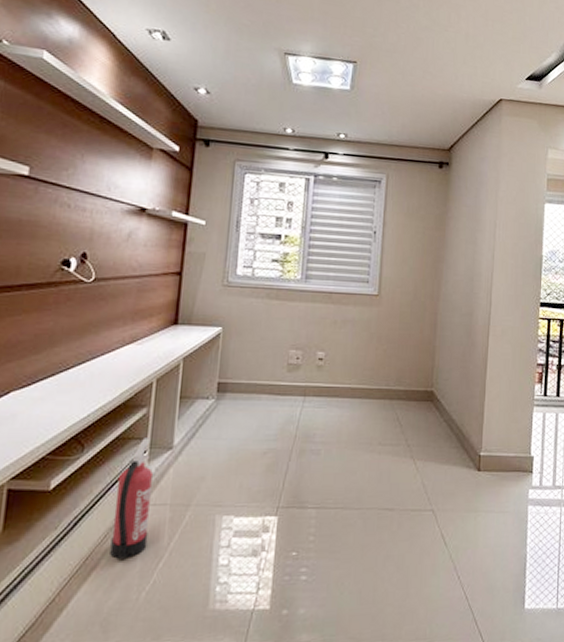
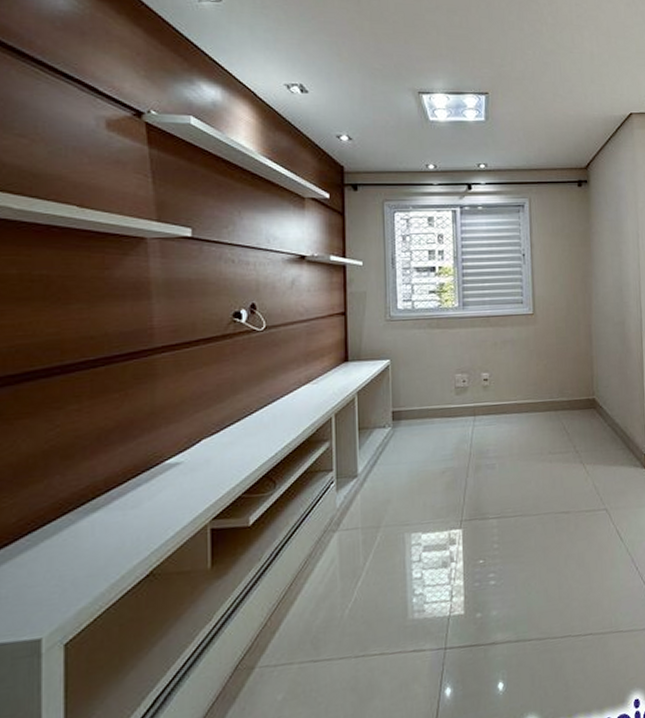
fire extinguisher: present [110,438,153,560] -> none [310,469,345,583]

